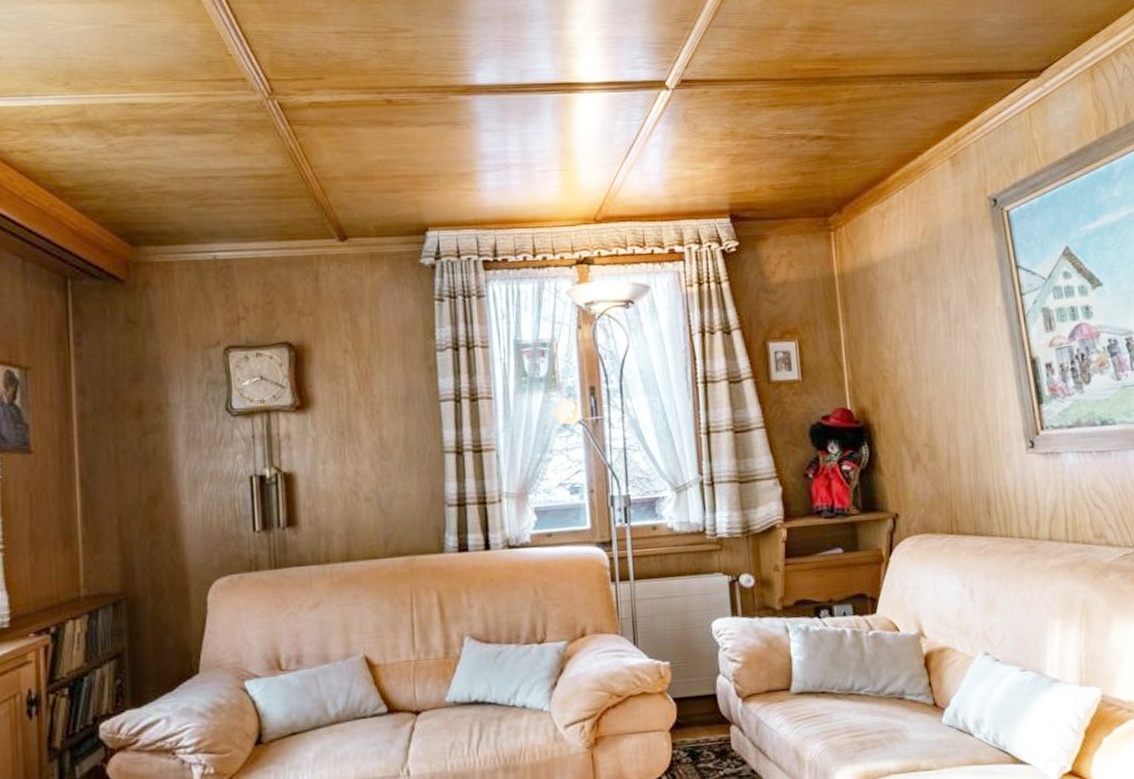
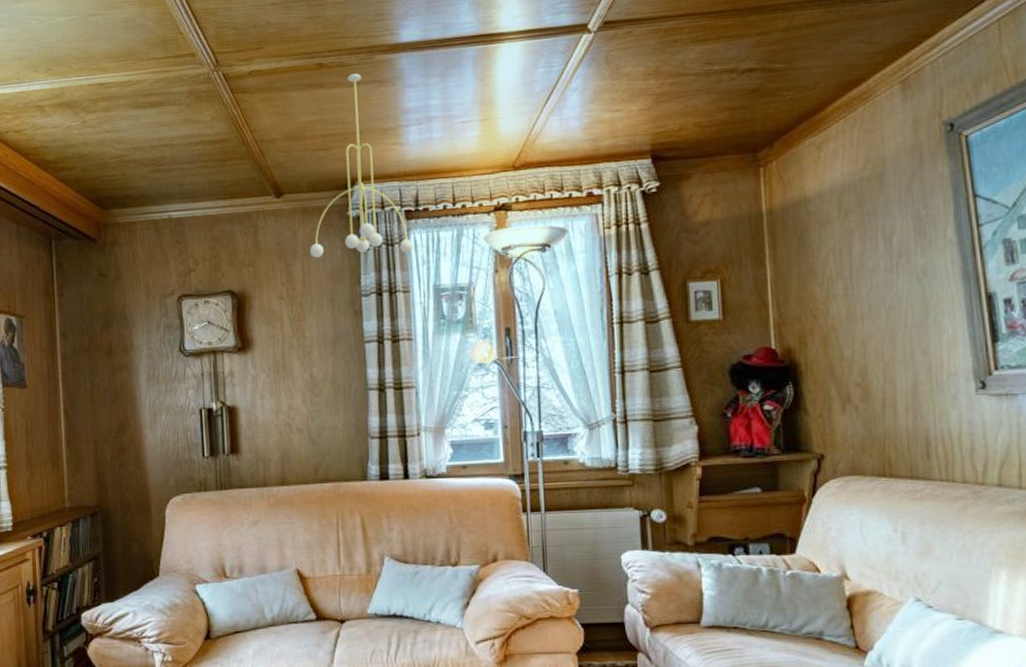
chandelier: none [378,113,493,308] -> present [309,73,414,258]

